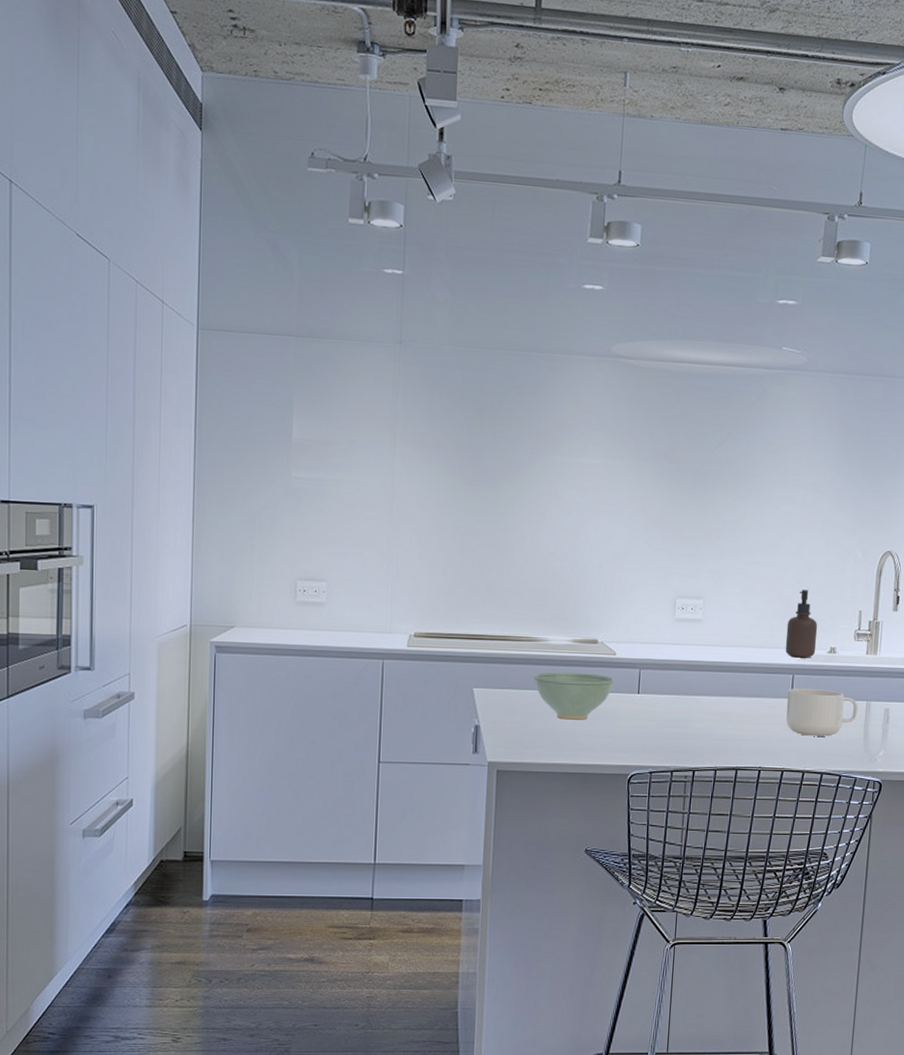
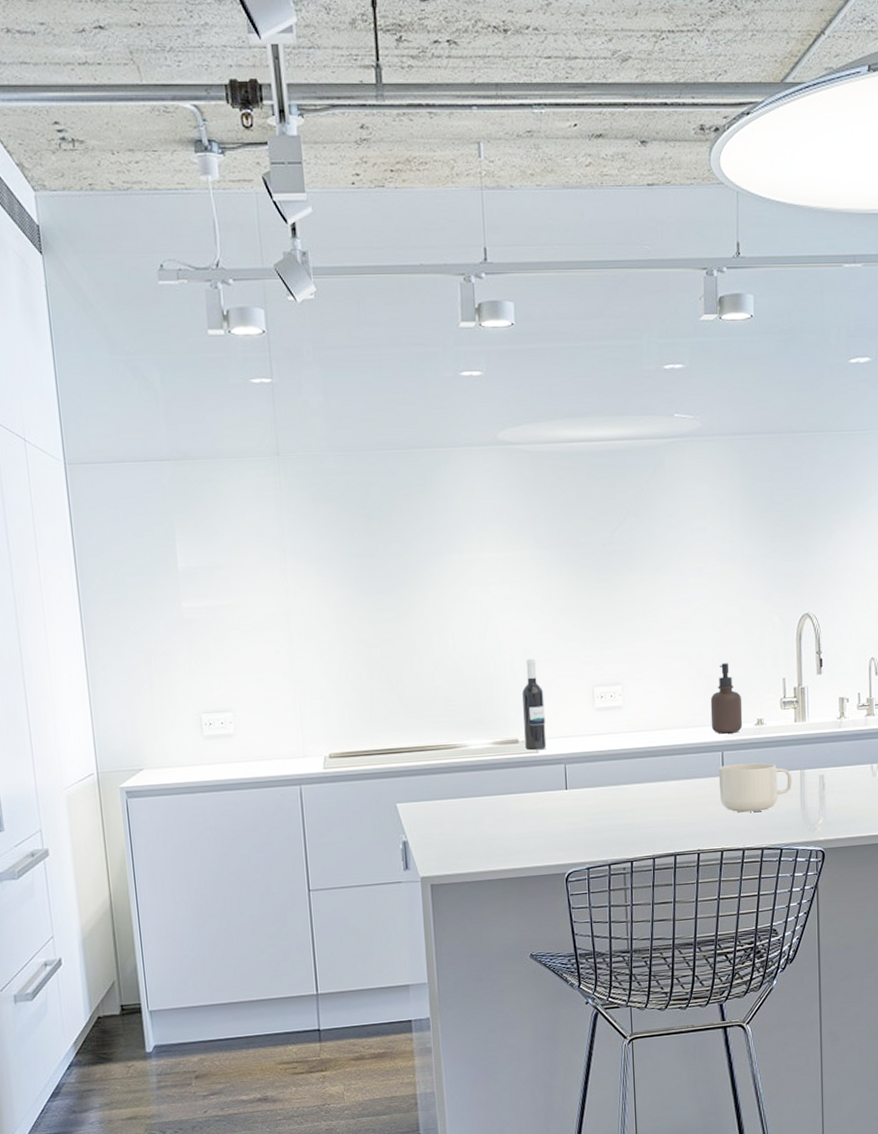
bowl: present [533,672,615,720] -> none [456,774,541,825]
wine bottle: none [603,563,628,653] -> present [521,658,547,751]

